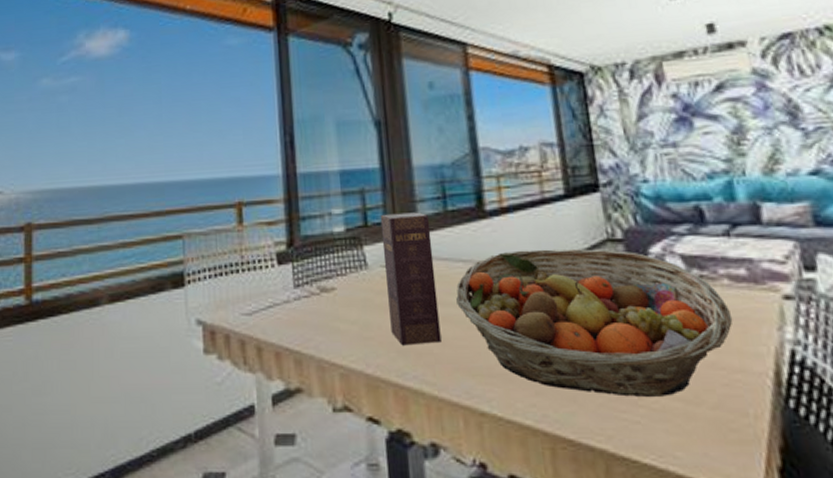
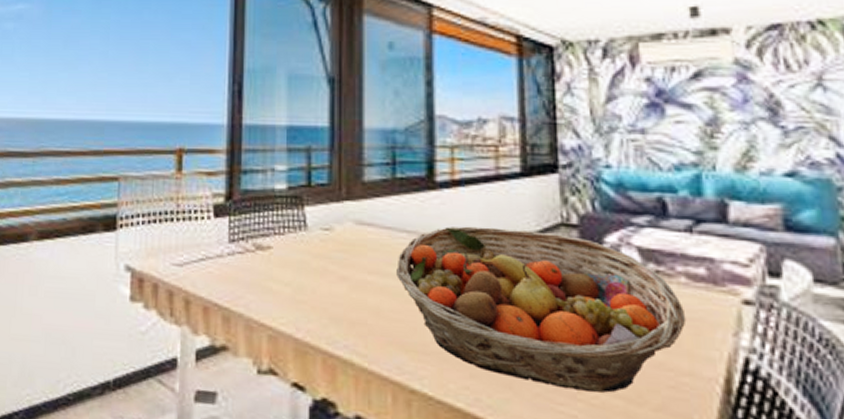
wine box: present [380,212,442,346] -> none [324,175,377,314]

